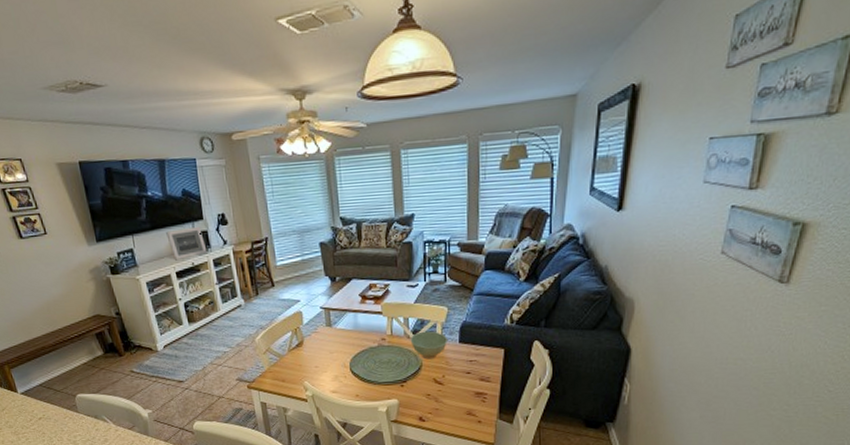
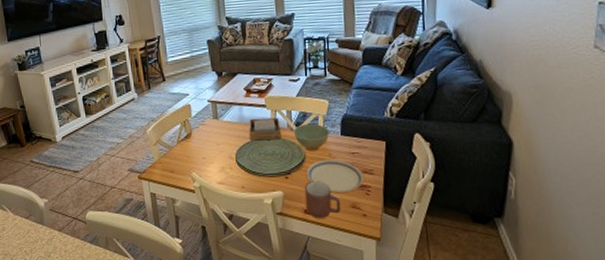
picture frame: present [166,226,208,261] -> none [69,26,106,58]
napkin holder: none [364,324,397,349] -> present [249,117,281,141]
mug: none [420,389,457,427] -> present [304,181,342,220]
plate: none [422,367,480,400] -> present [306,159,364,193]

